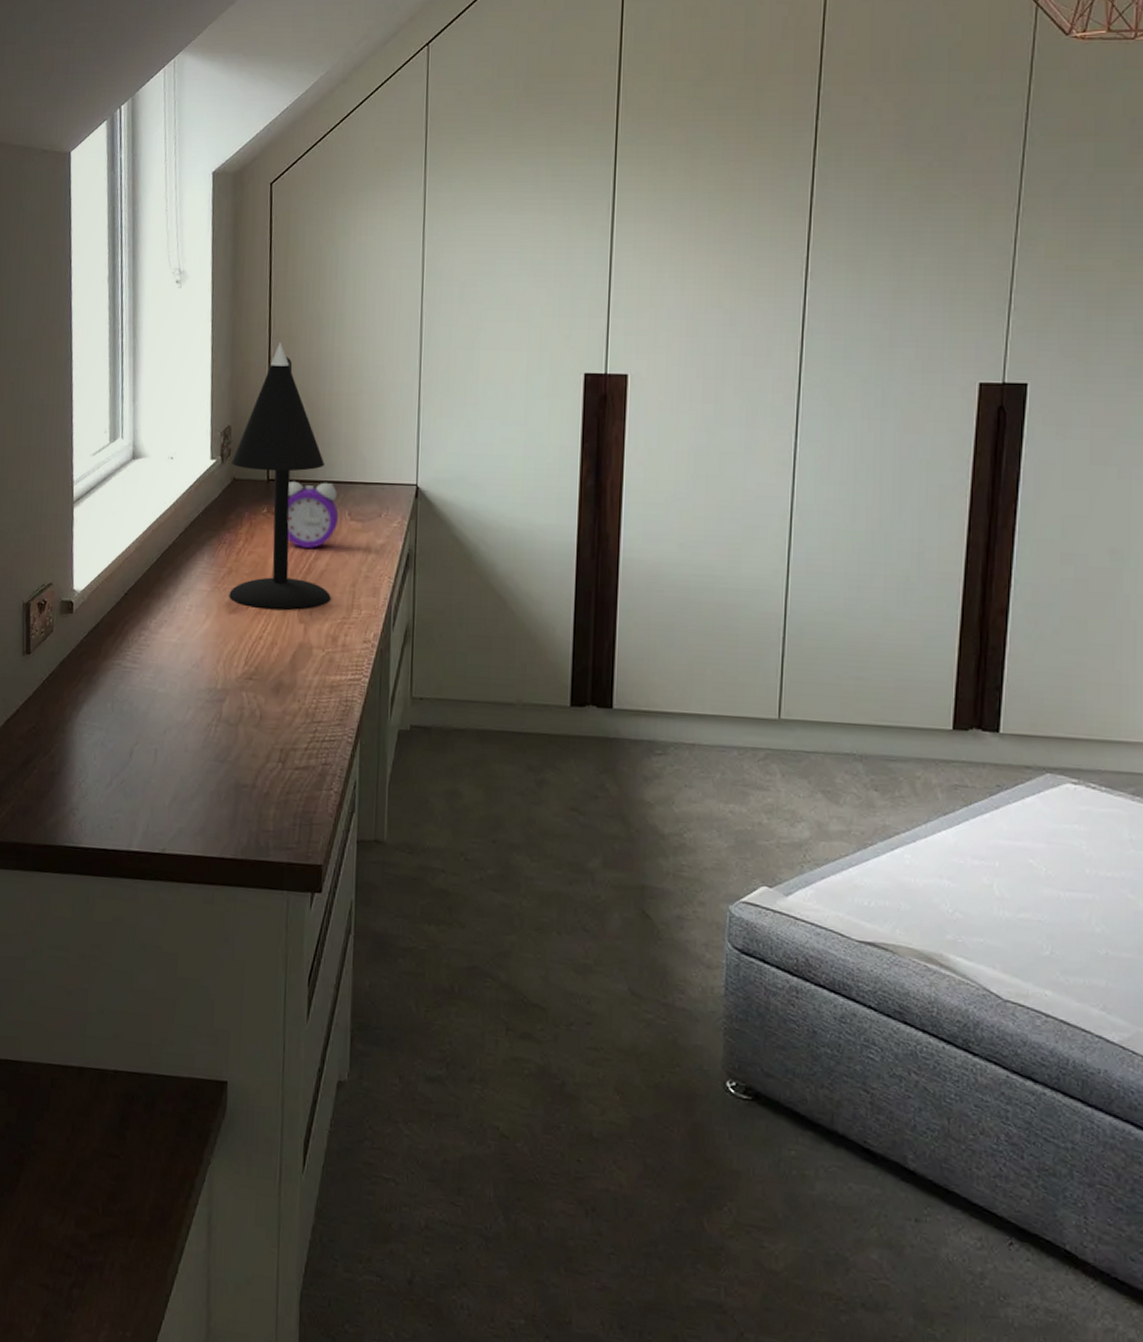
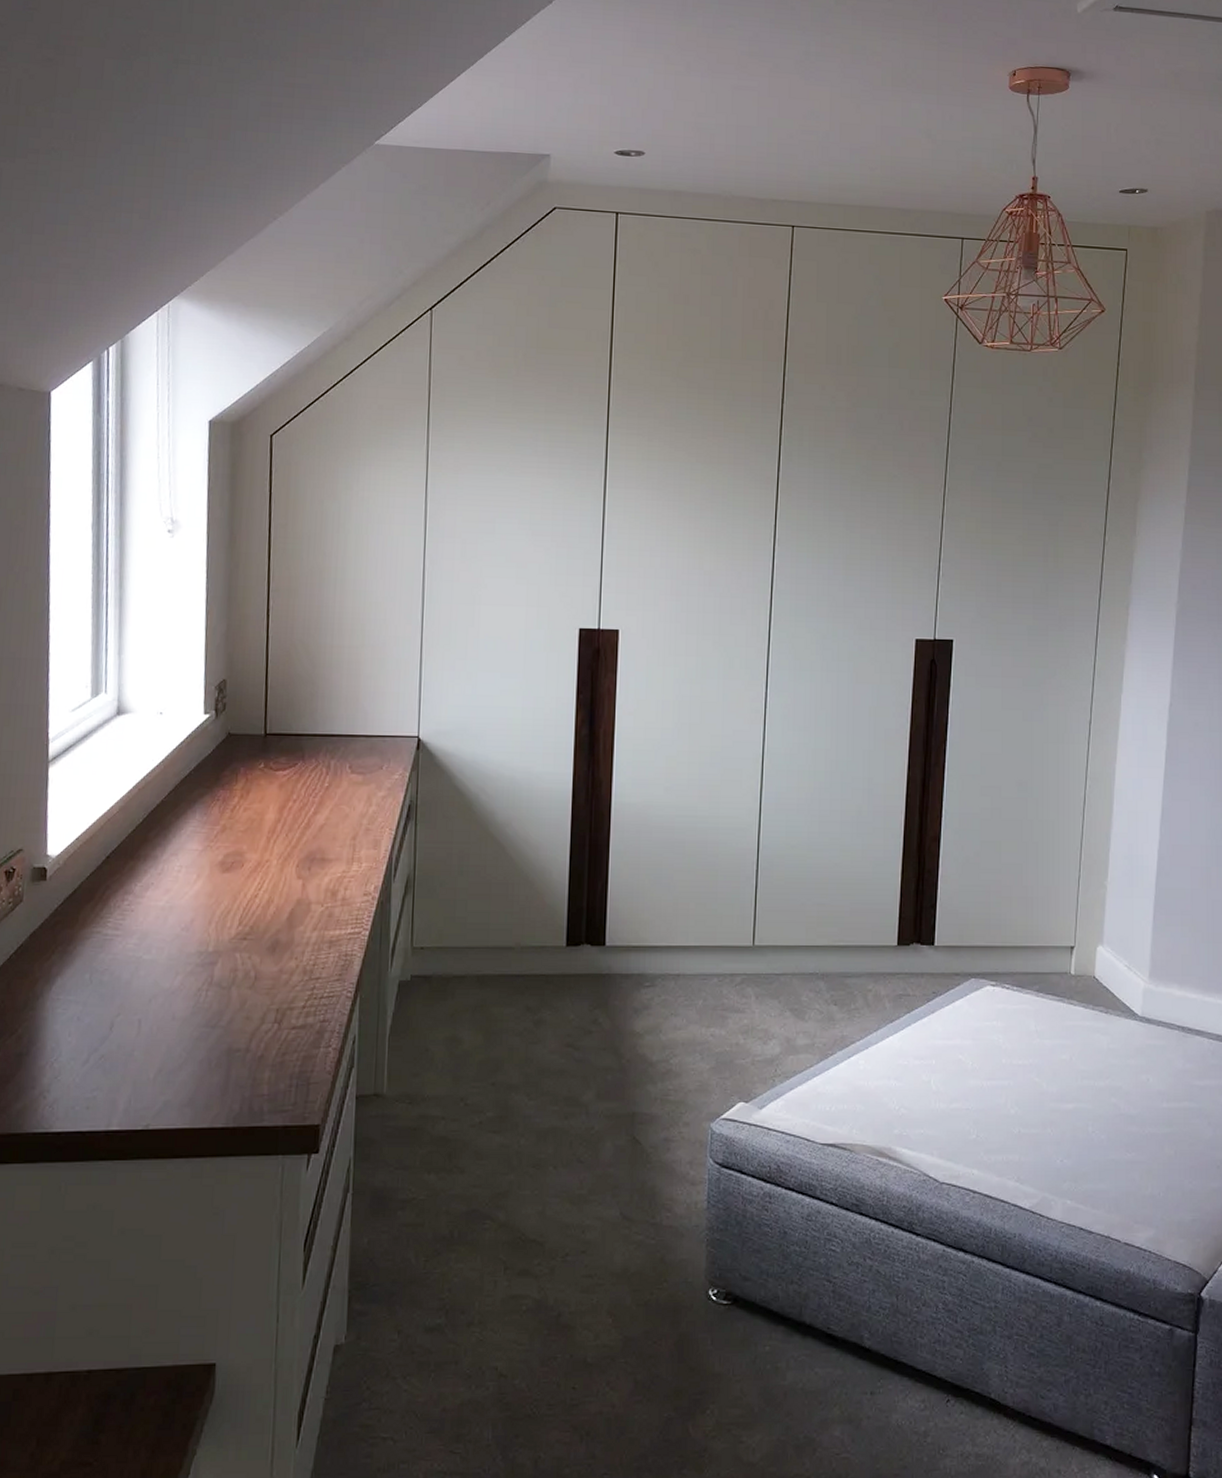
desk lamp: present [229,343,331,610] -> none [222,595,330,866]
alarm clock: present [287,482,339,548] -> none [285,735,339,802]

